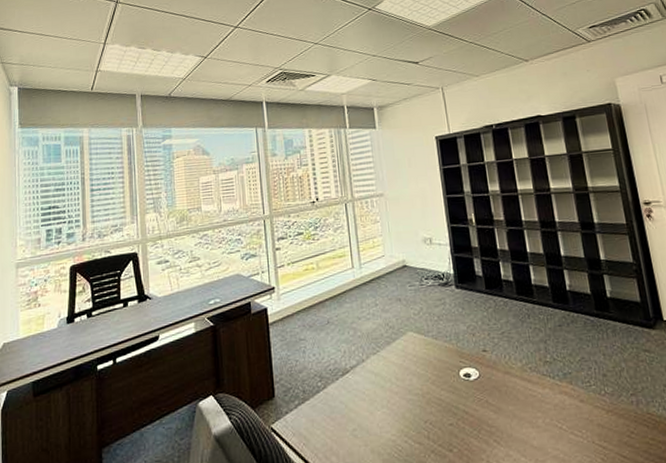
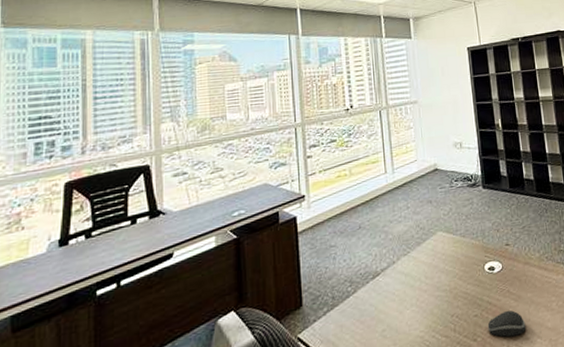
computer mouse: none [464,422,508,452] -> present [487,310,526,337]

